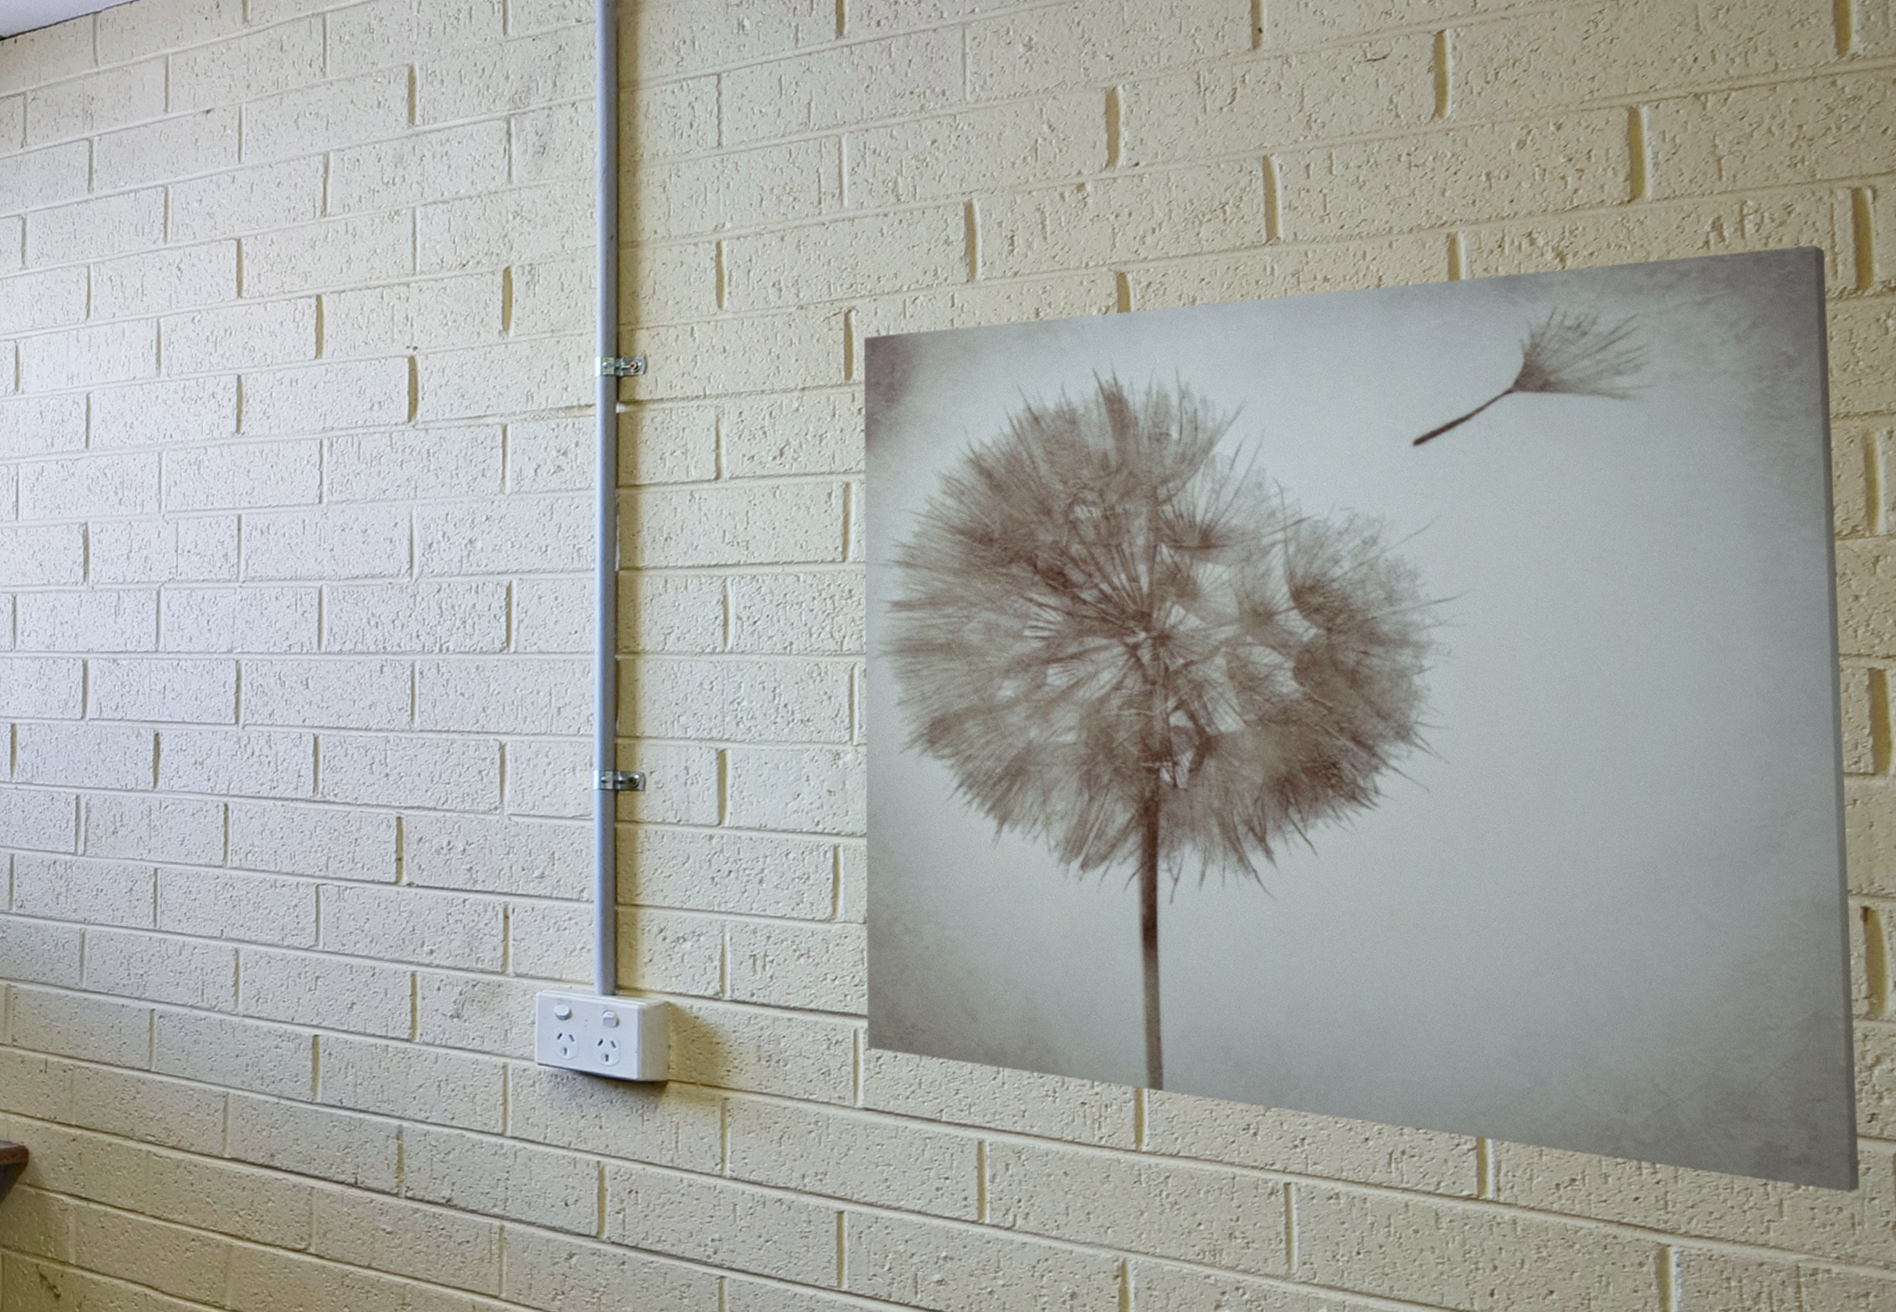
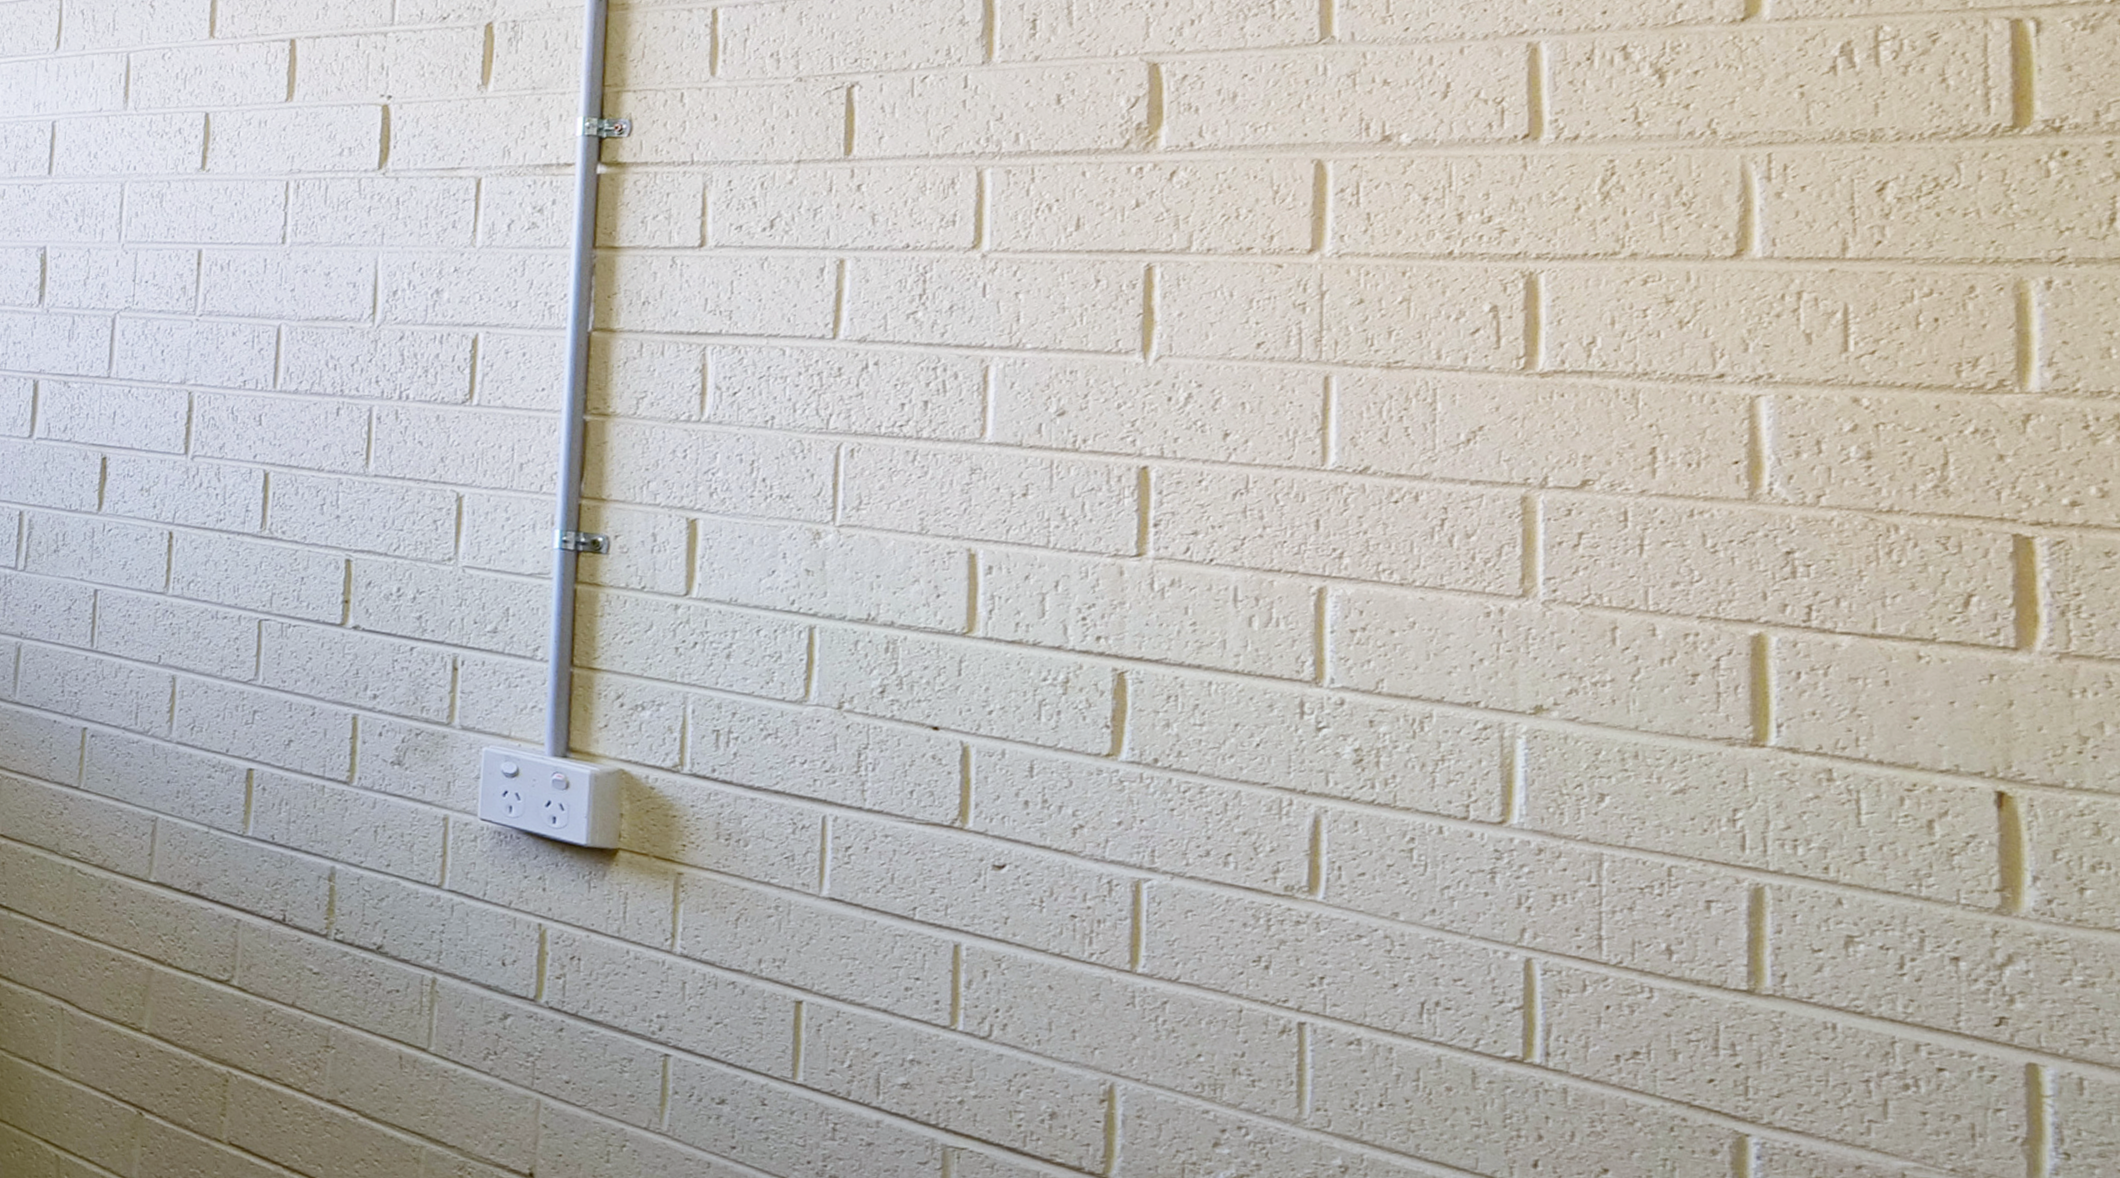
wall art: present [864,245,1860,1192] -> none [835,77,1983,1100]

